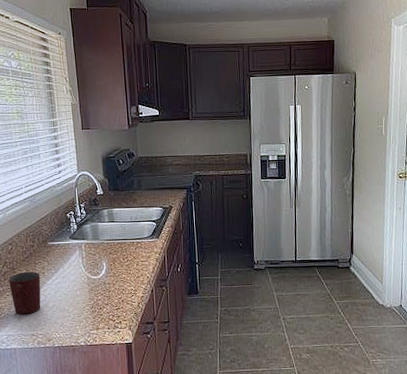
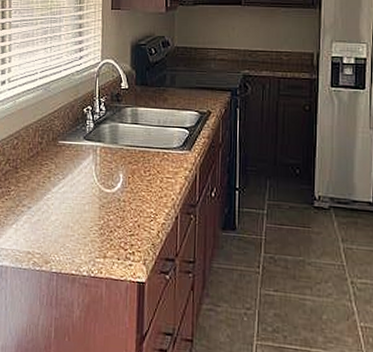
mug: present [9,271,41,315] -> none [9,173,45,226]

